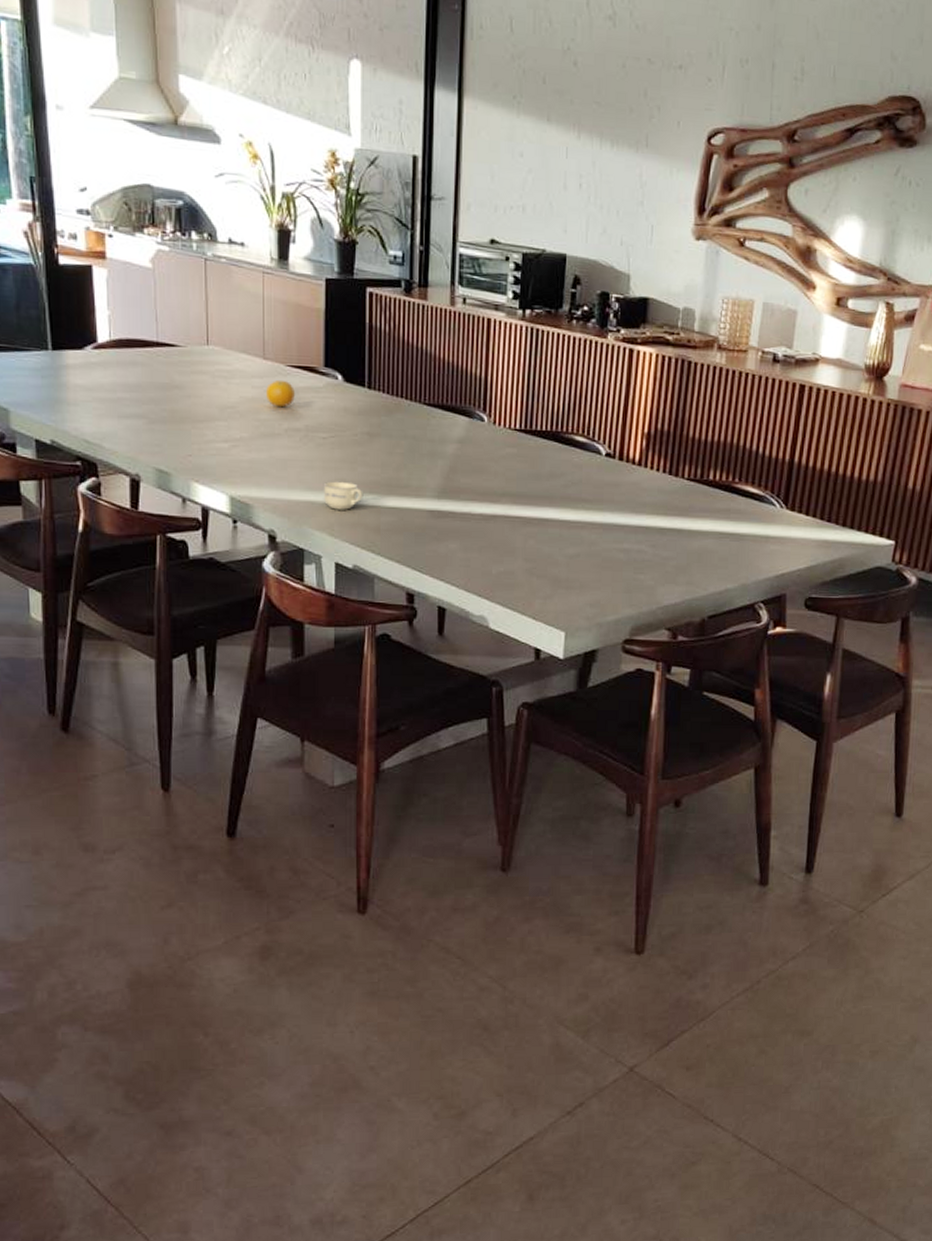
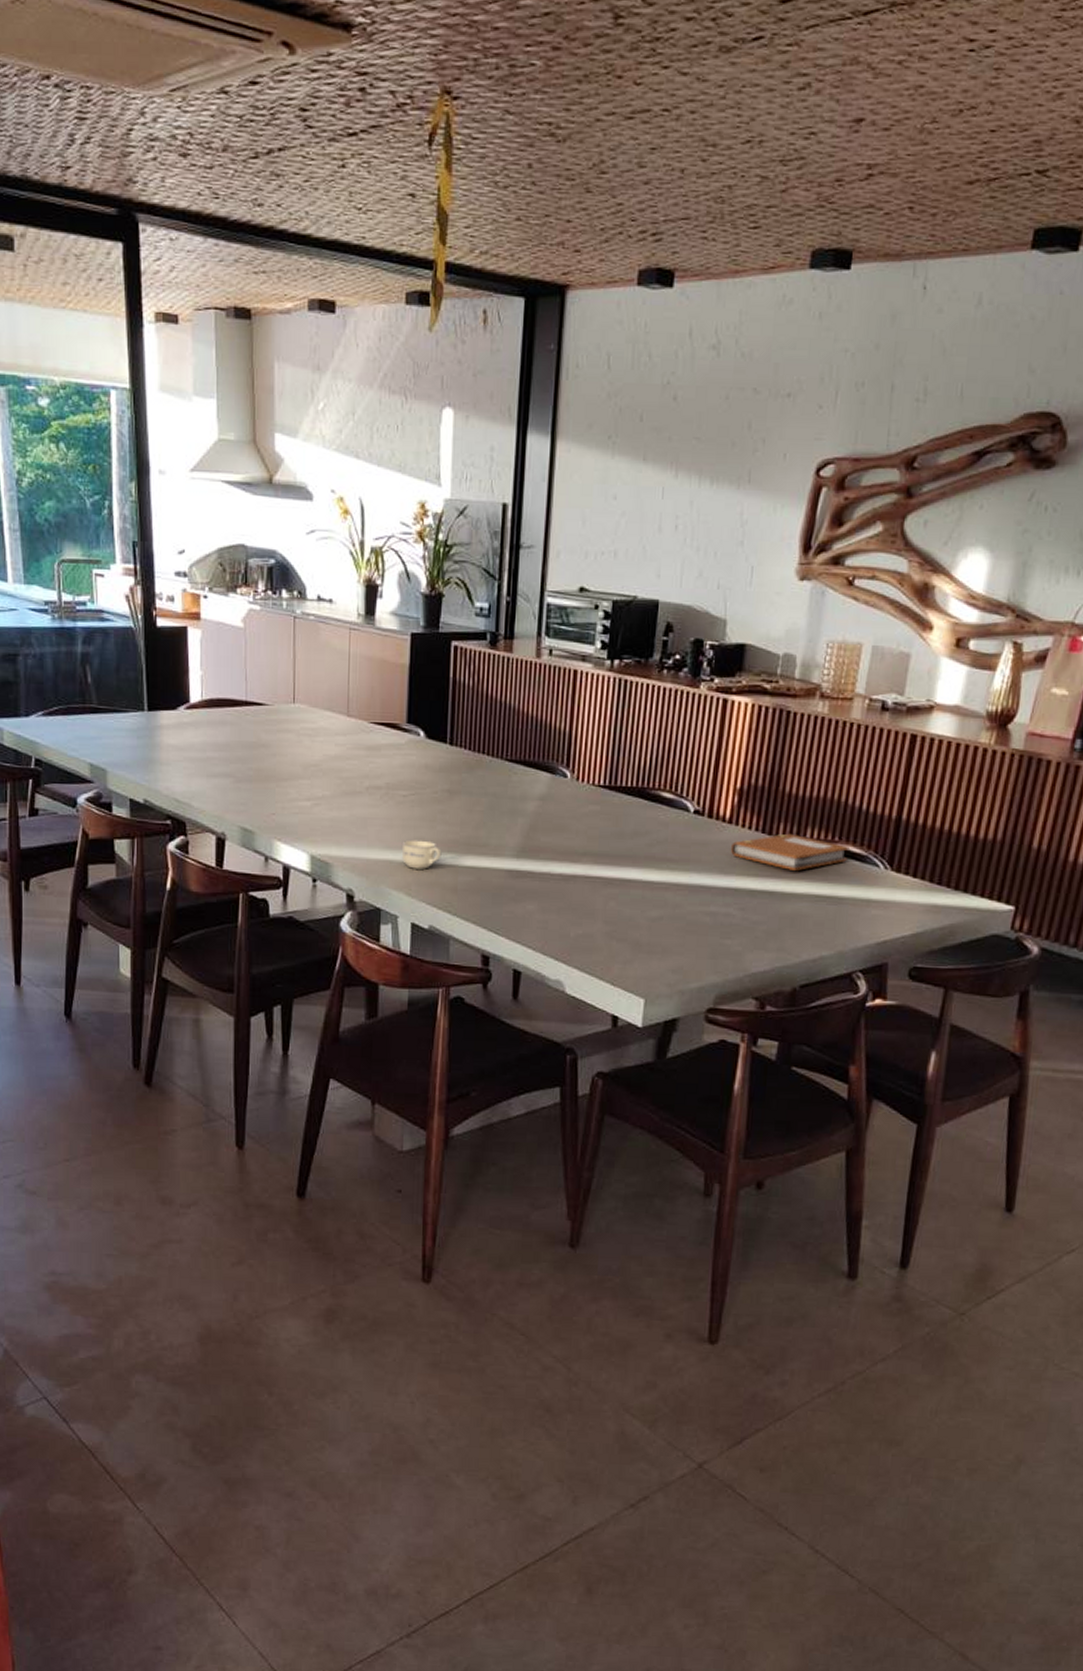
fruit: present [266,379,295,408] -> none [349,737,377,765]
notebook: none [640,475,749,510] -> present [730,833,849,871]

